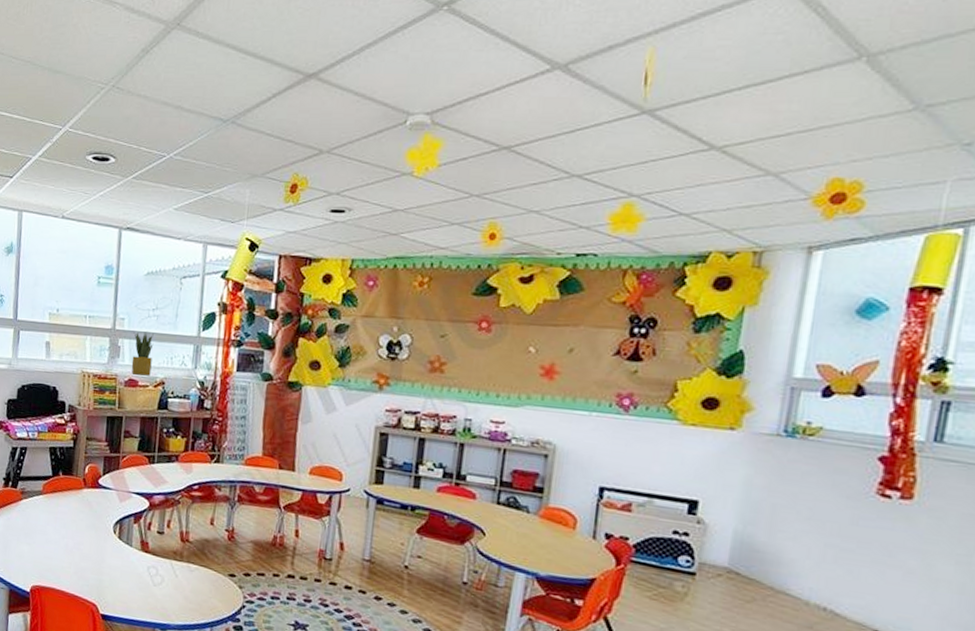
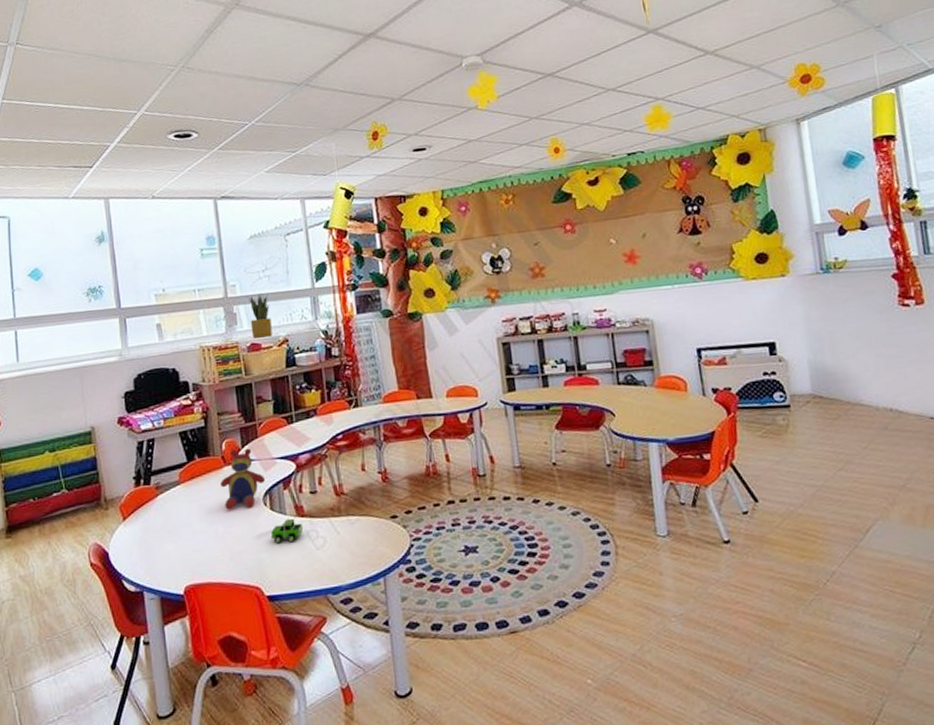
stuffed animal: none [78,474,118,532] -> present [220,448,265,510]
toy truck: none [114,550,146,573] -> present [270,518,304,544]

